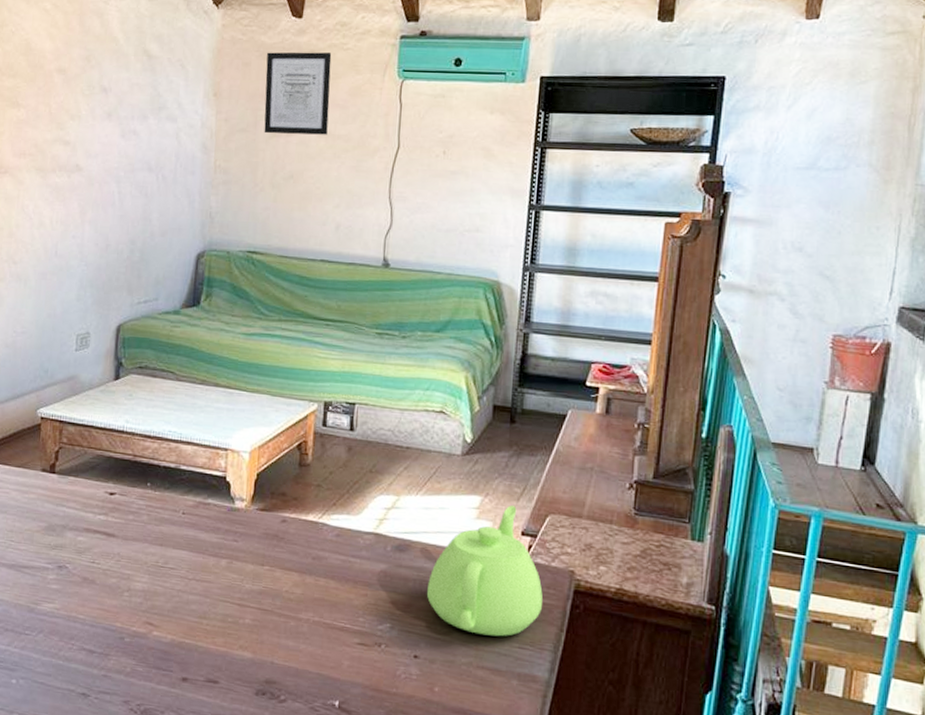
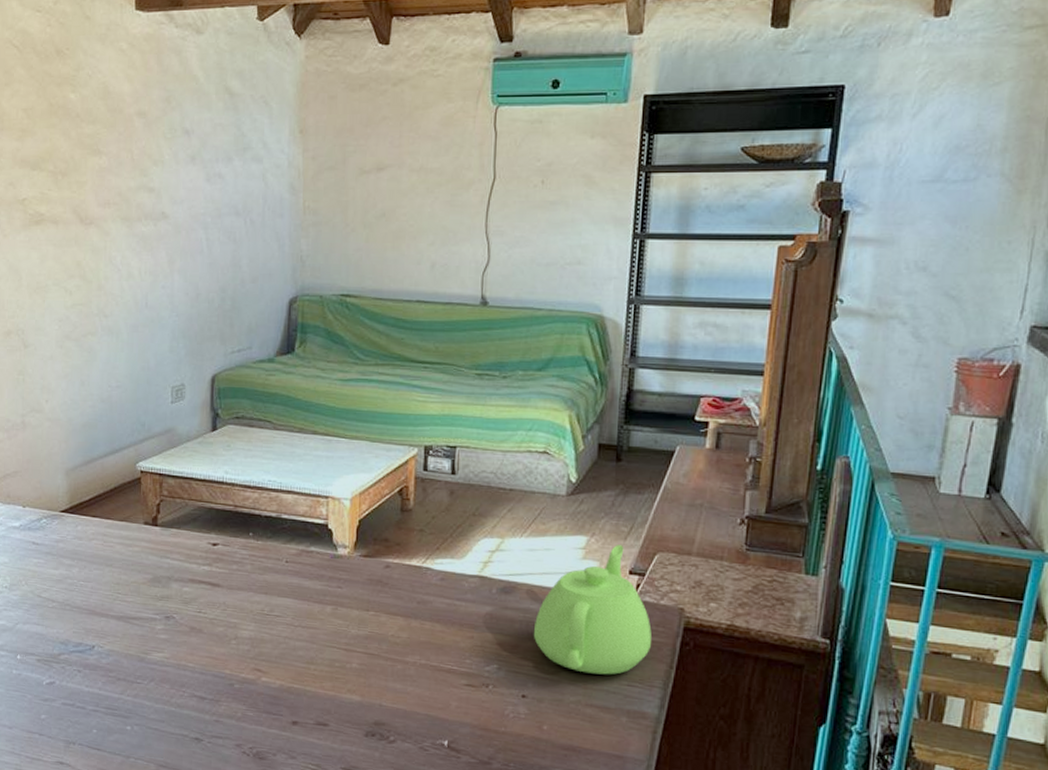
wall art: present [264,52,332,135] -> none [353,81,422,171]

